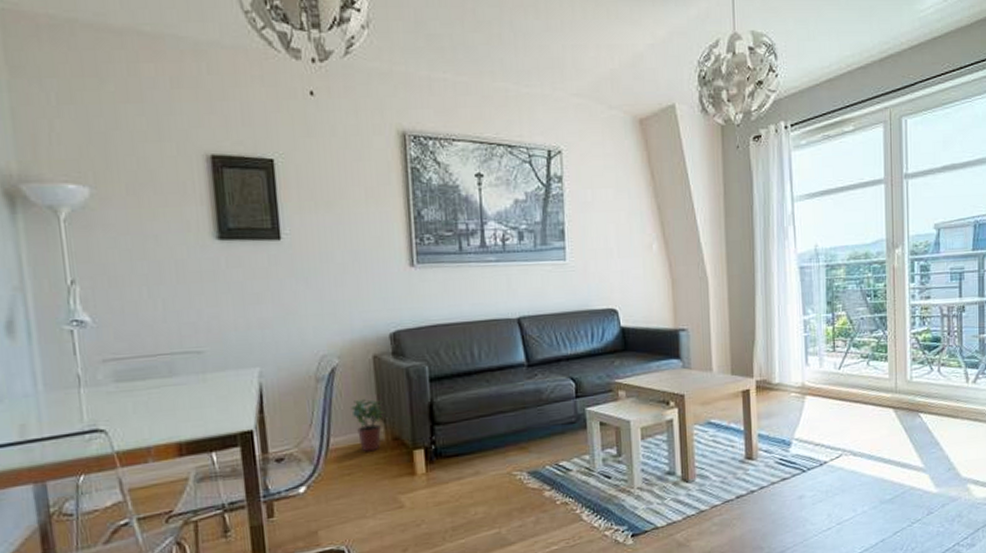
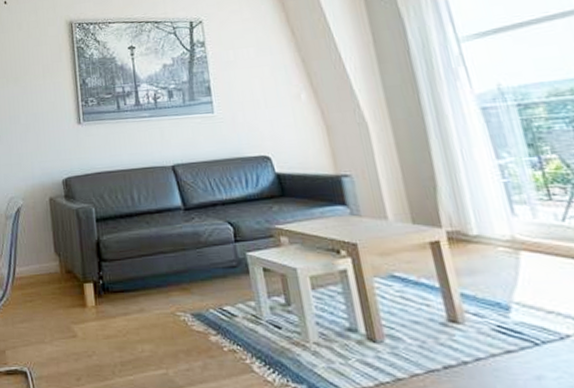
potted plant: present [351,398,385,452] -> none [32,234,60,282]

